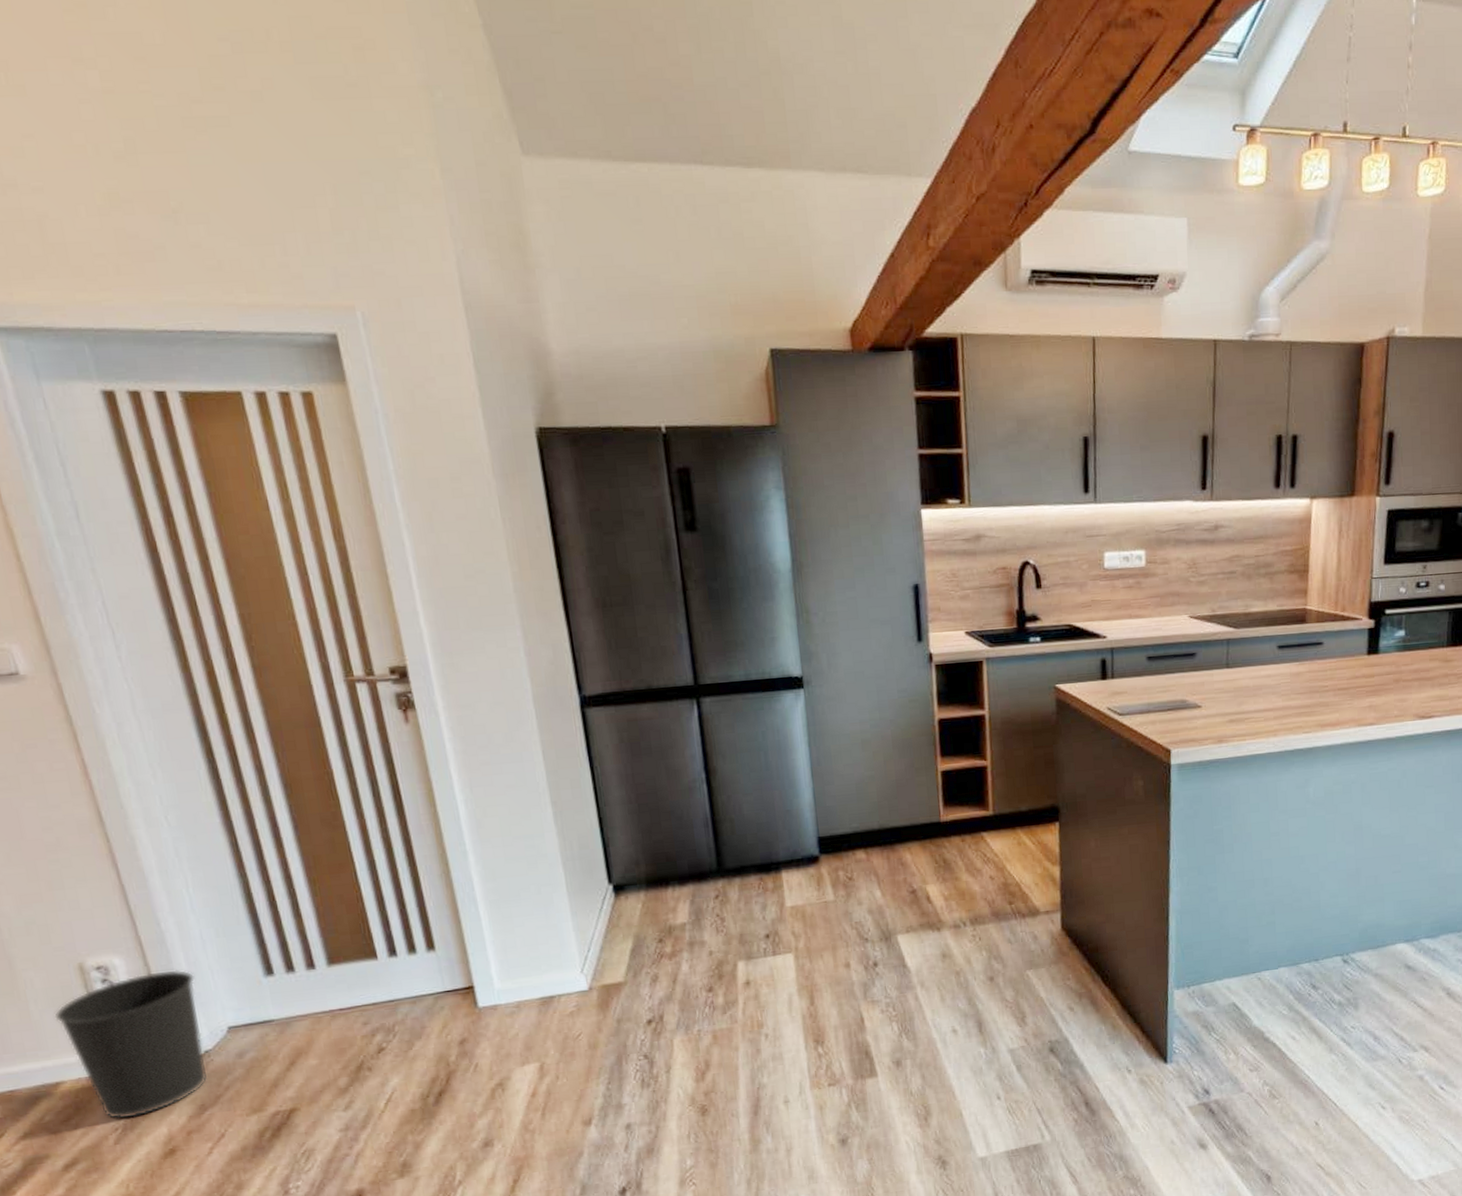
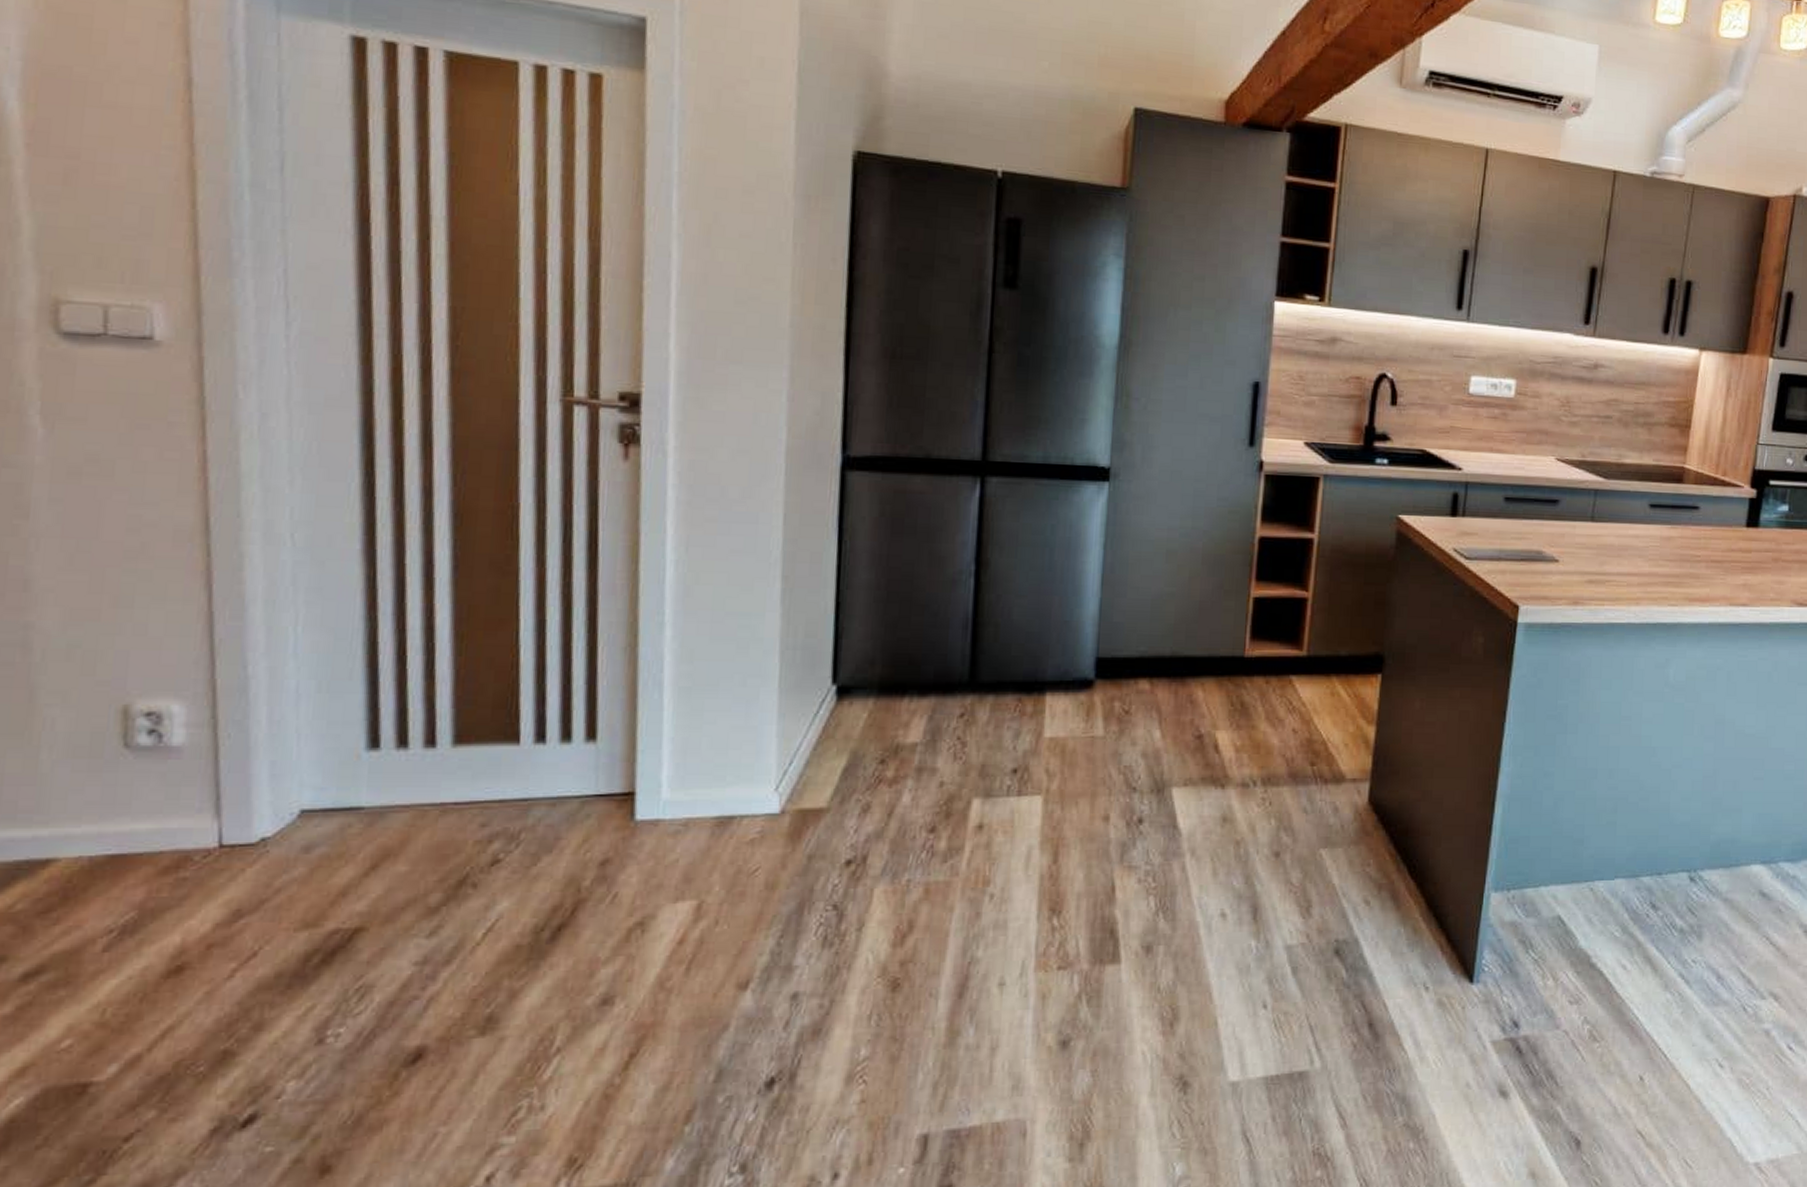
wastebasket: present [54,969,208,1120] -> none [70,726,274,918]

